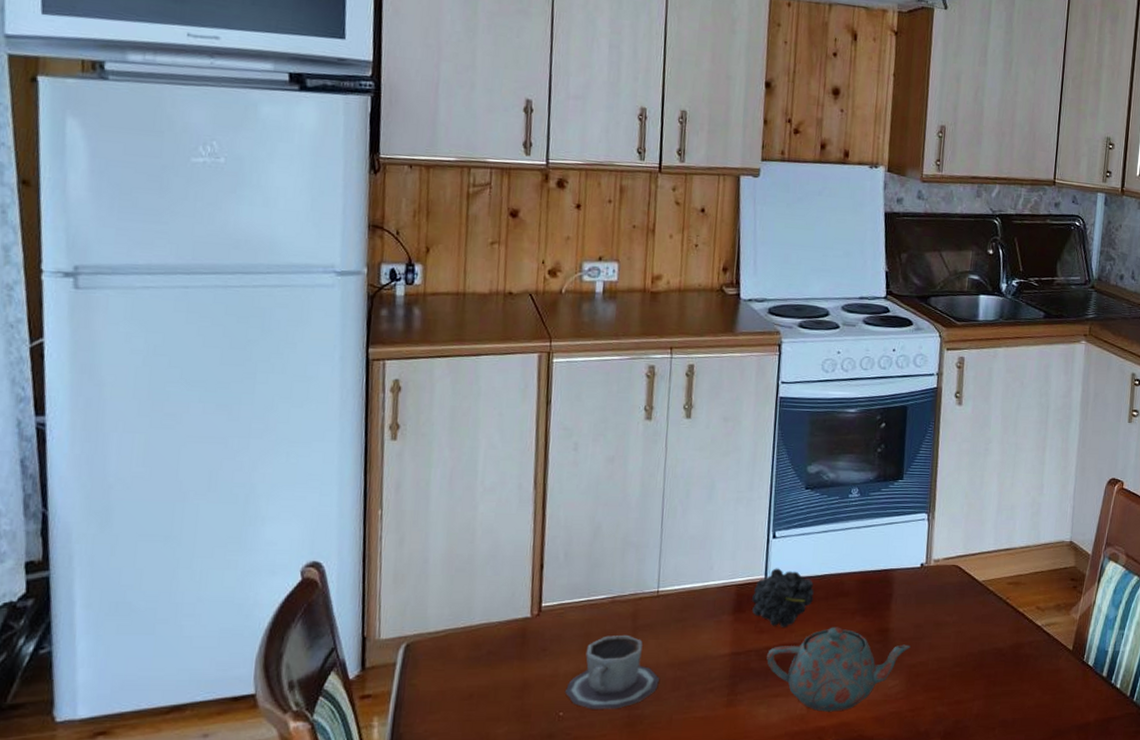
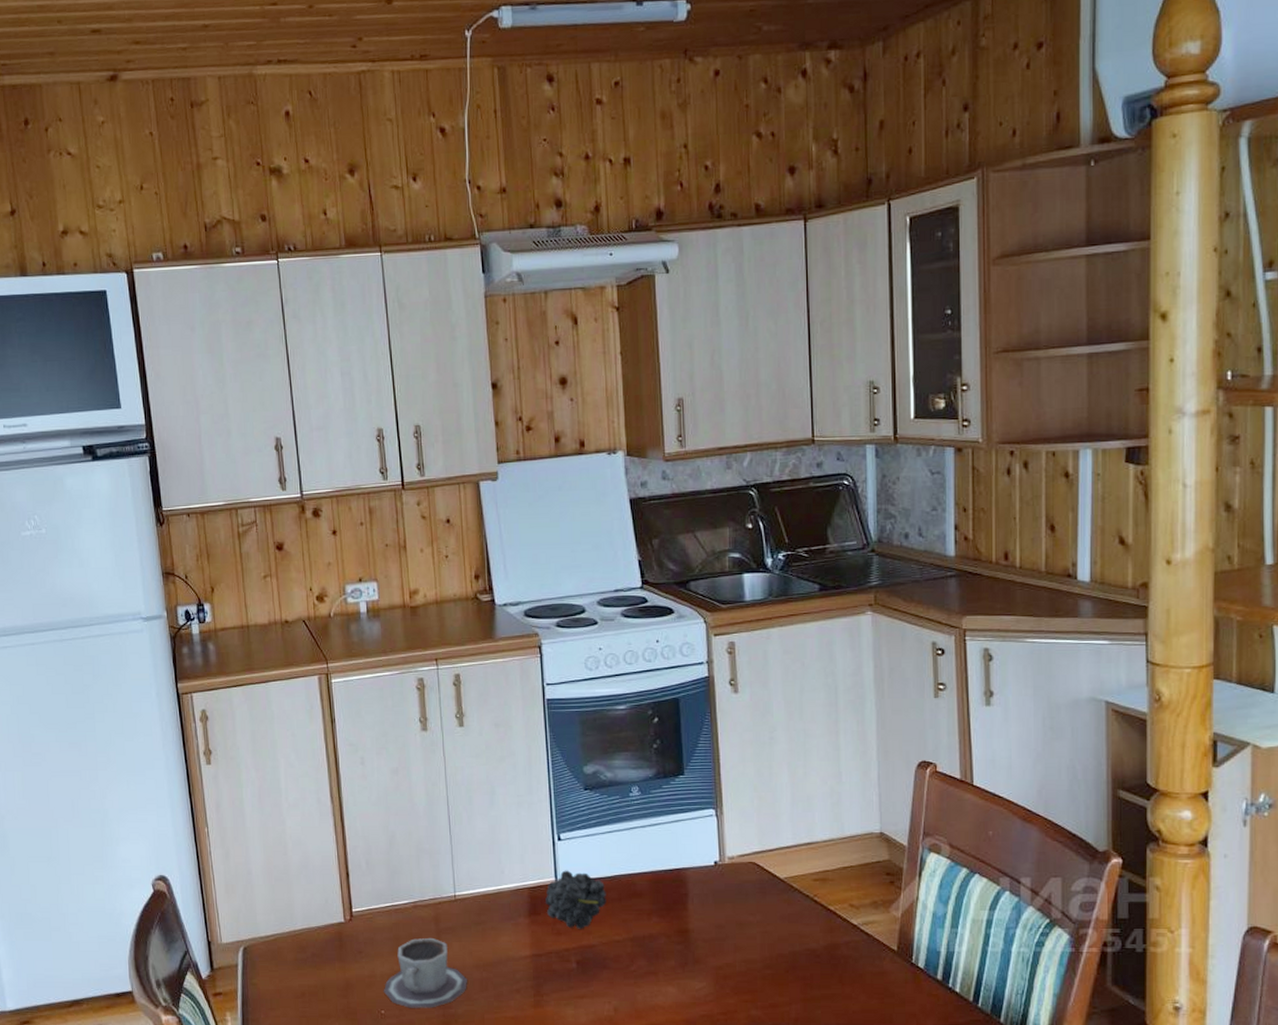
teapot: present [767,627,911,712] -> none [567,928,714,1014]

